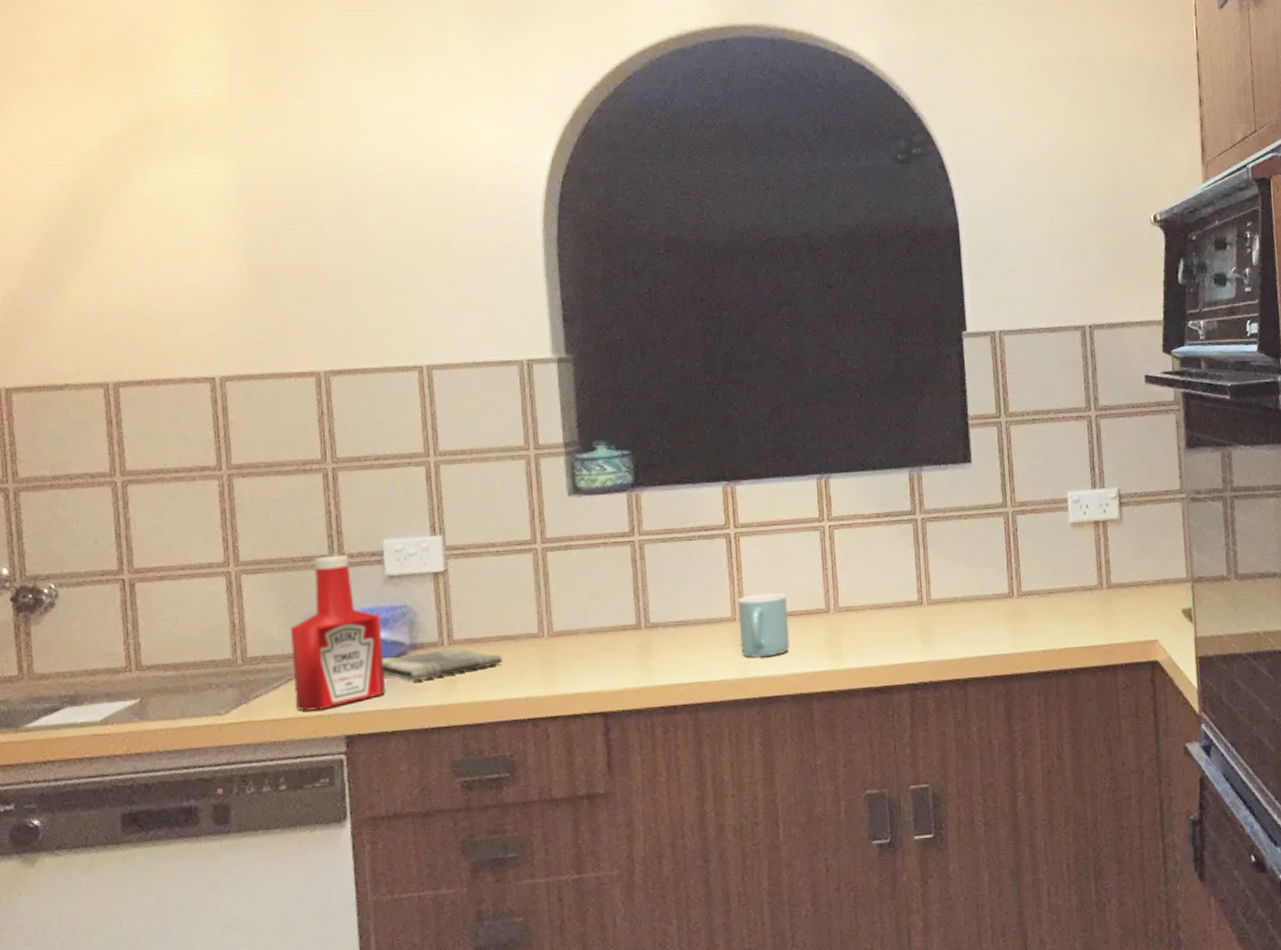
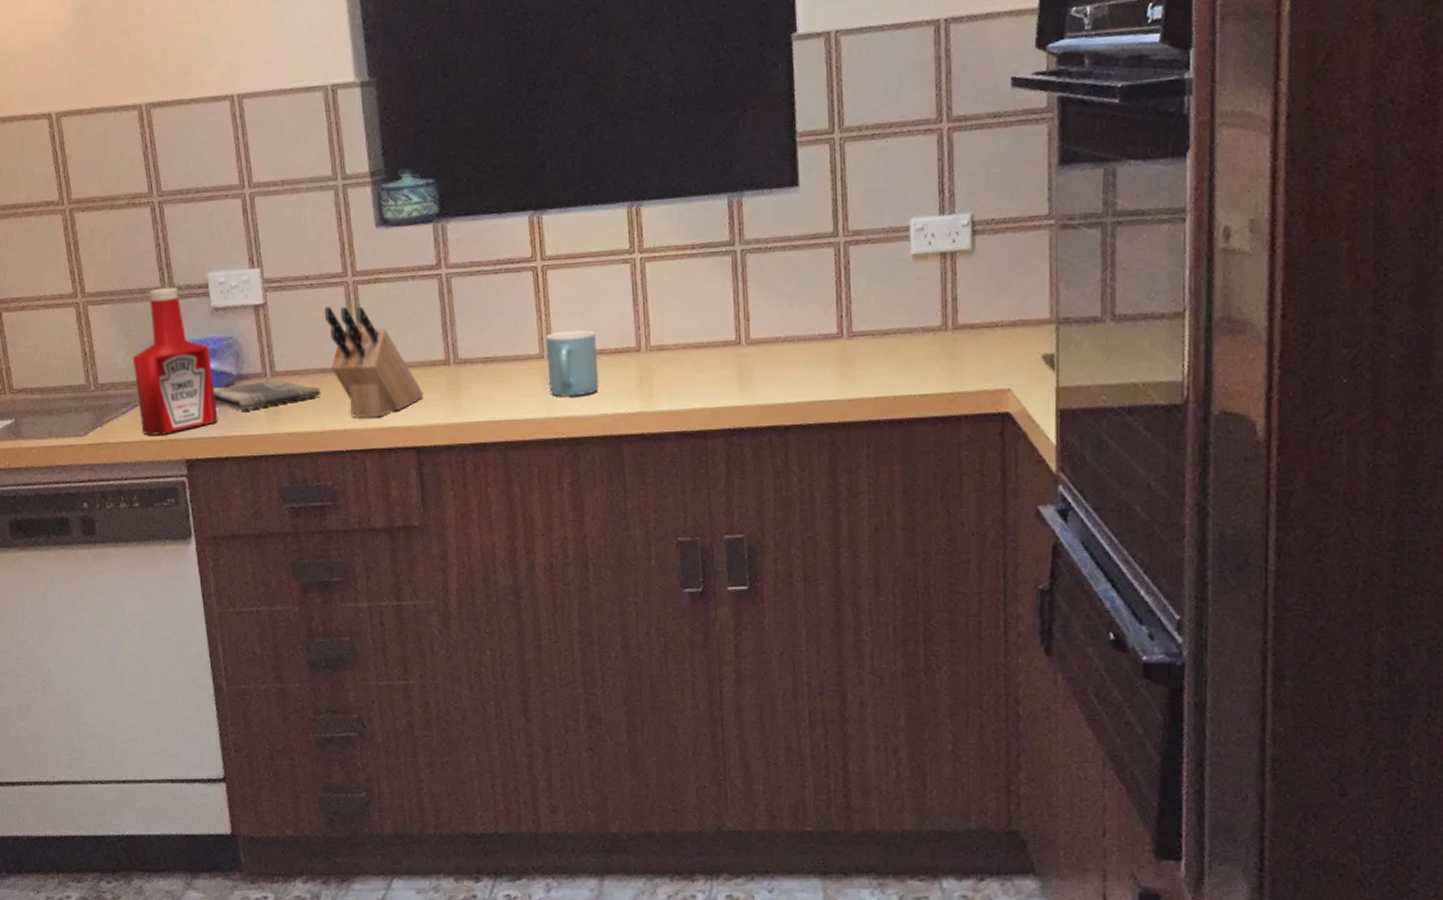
knife block: none [510,572,613,685] -> present [324,306,424,418]

